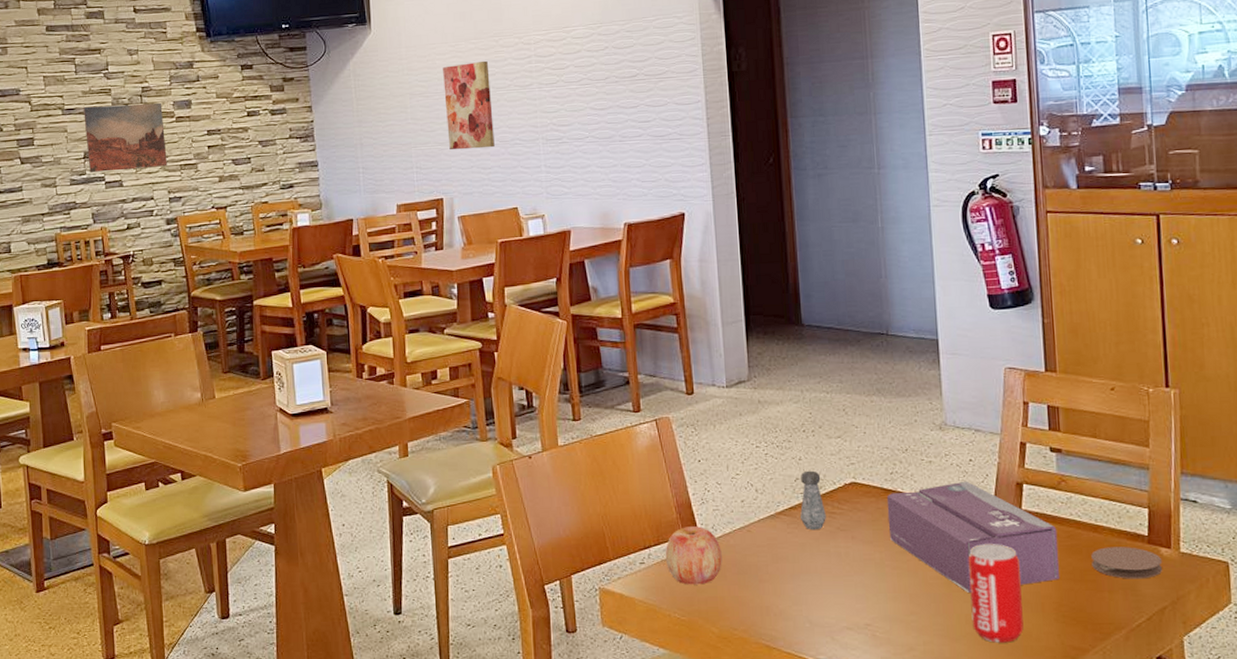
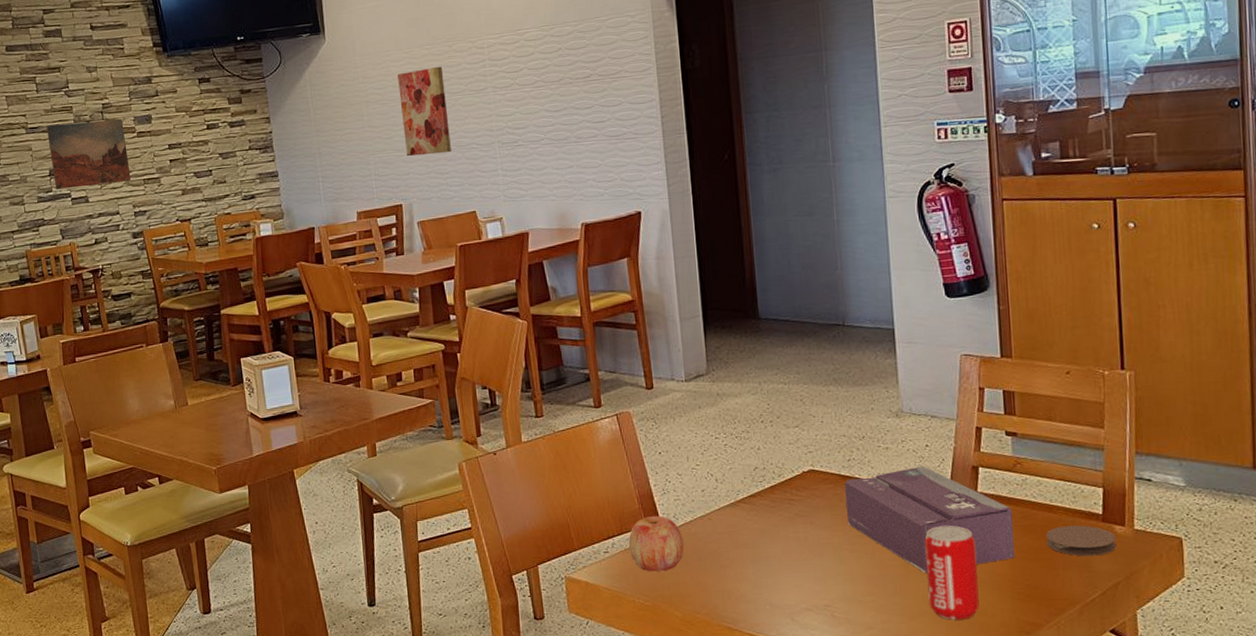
salt shaker: present [800,470,826,530] -> none [759,459,785,517]

